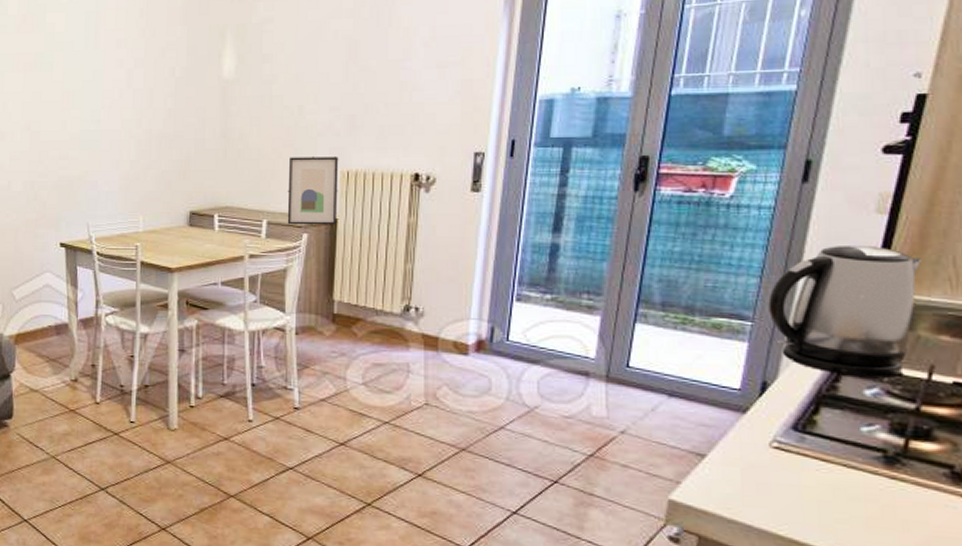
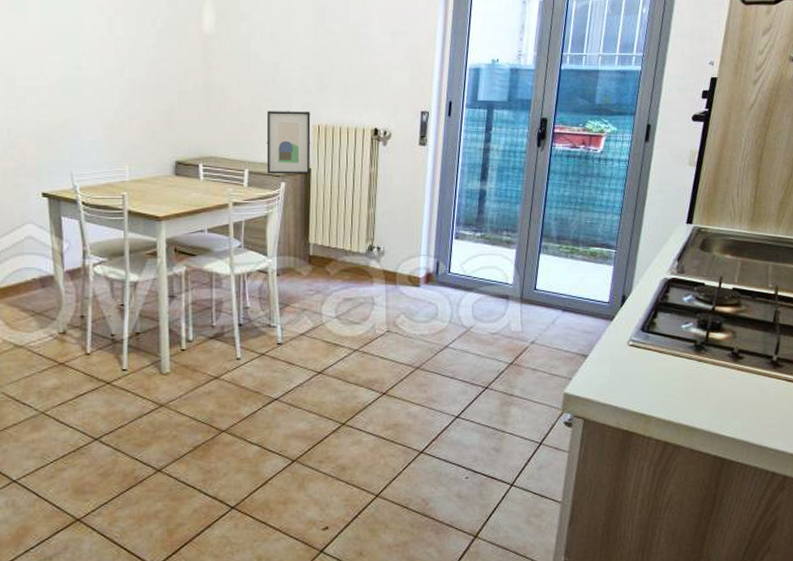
kettle: present [768,244,923,378] -> none [625,189,715,288]

